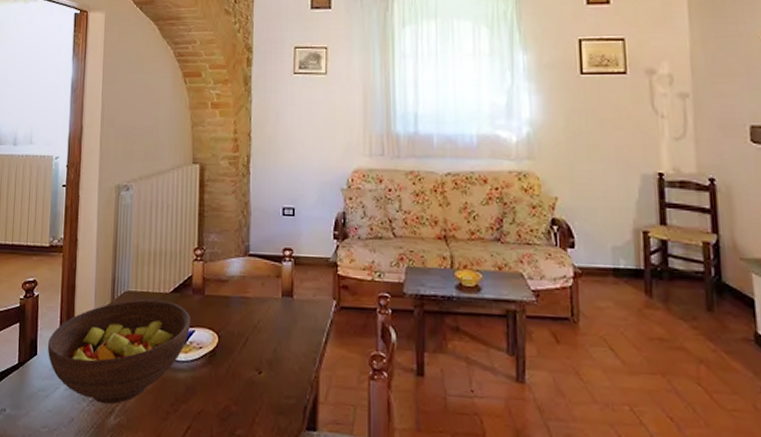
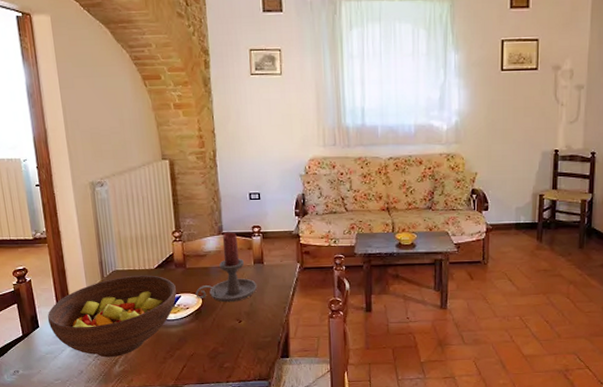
candle holder: none [211,253,284,345] -> present [195,232,257,303]

